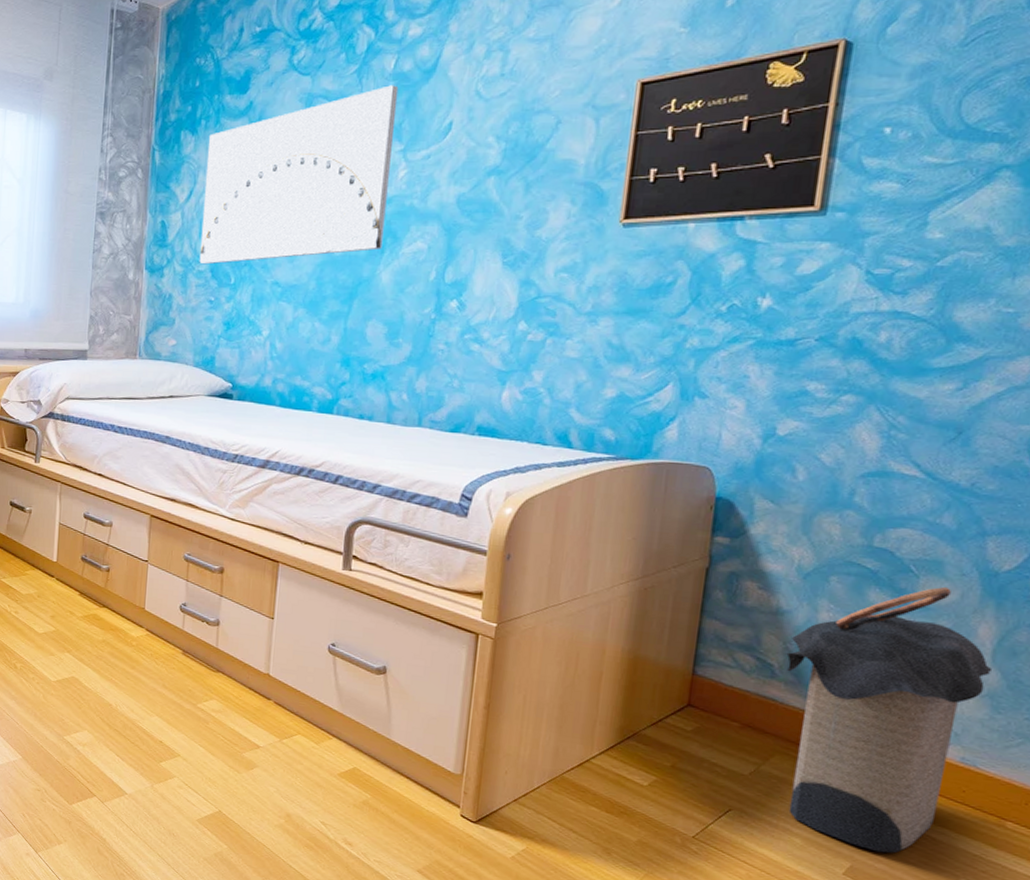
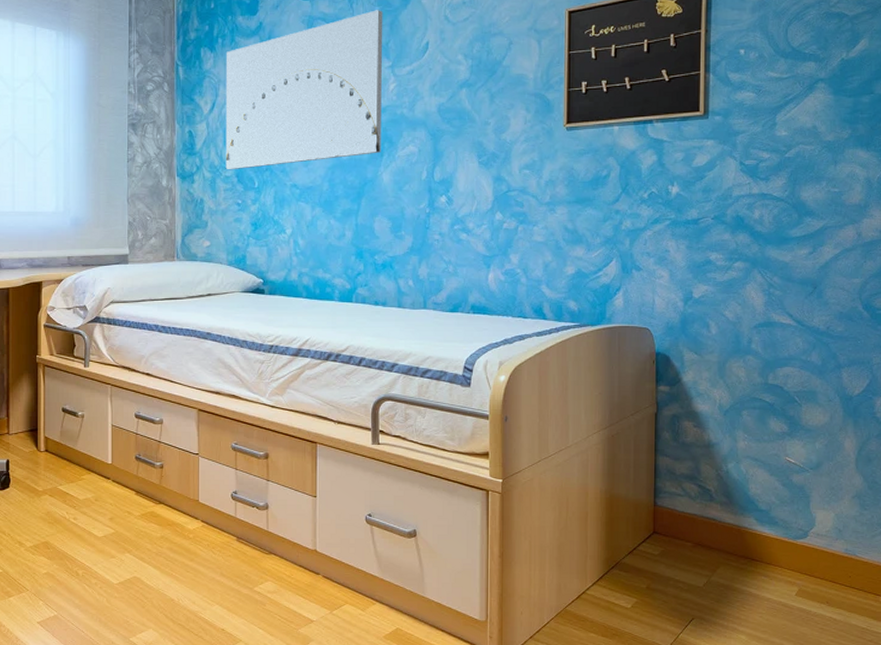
laundry hamper: present [786,587,991,853] -> none [719,412,856,637]

